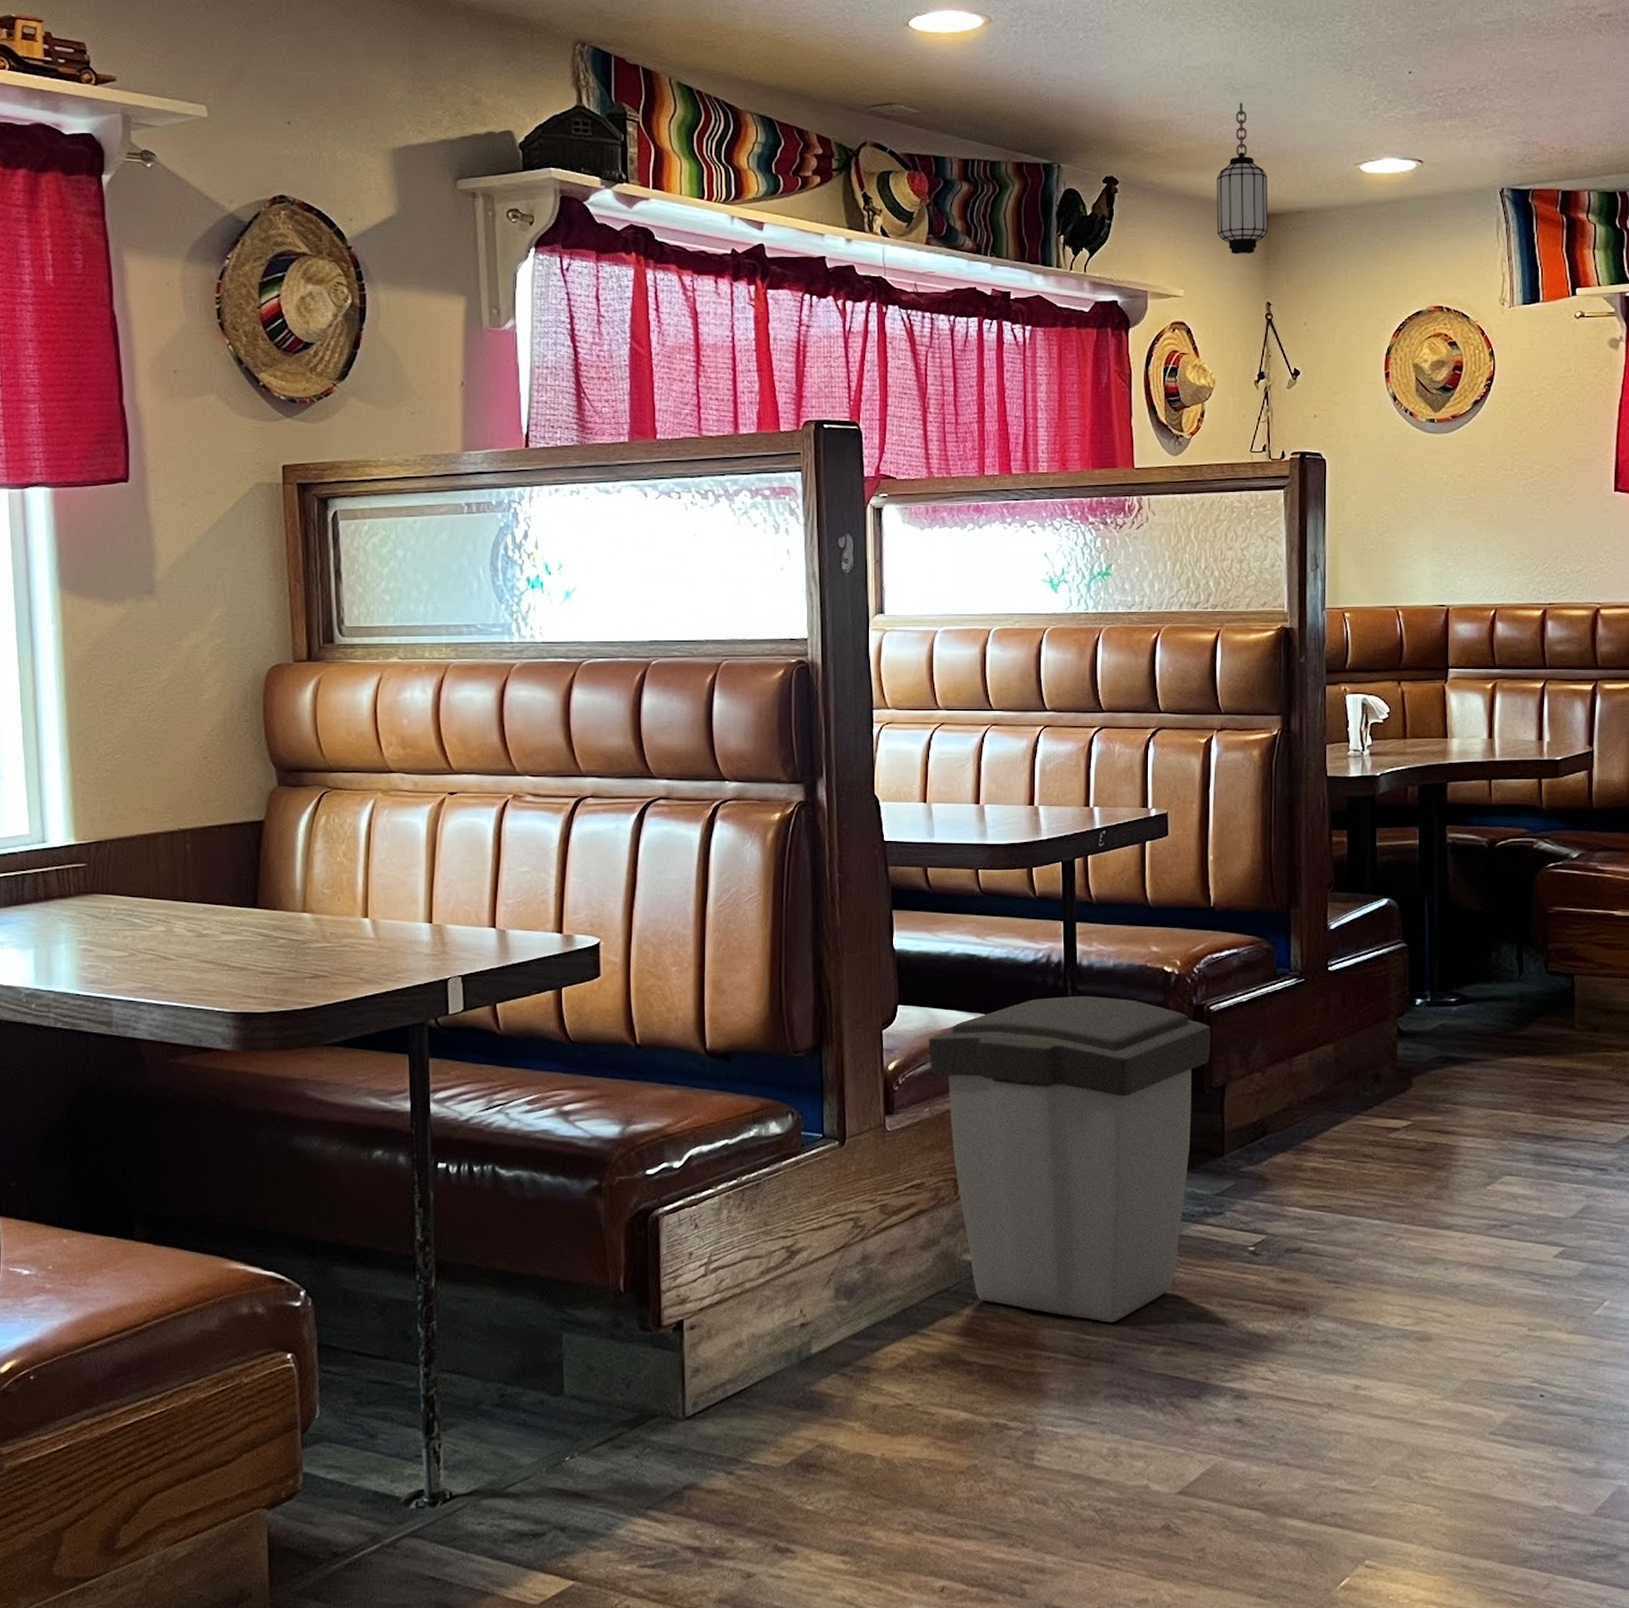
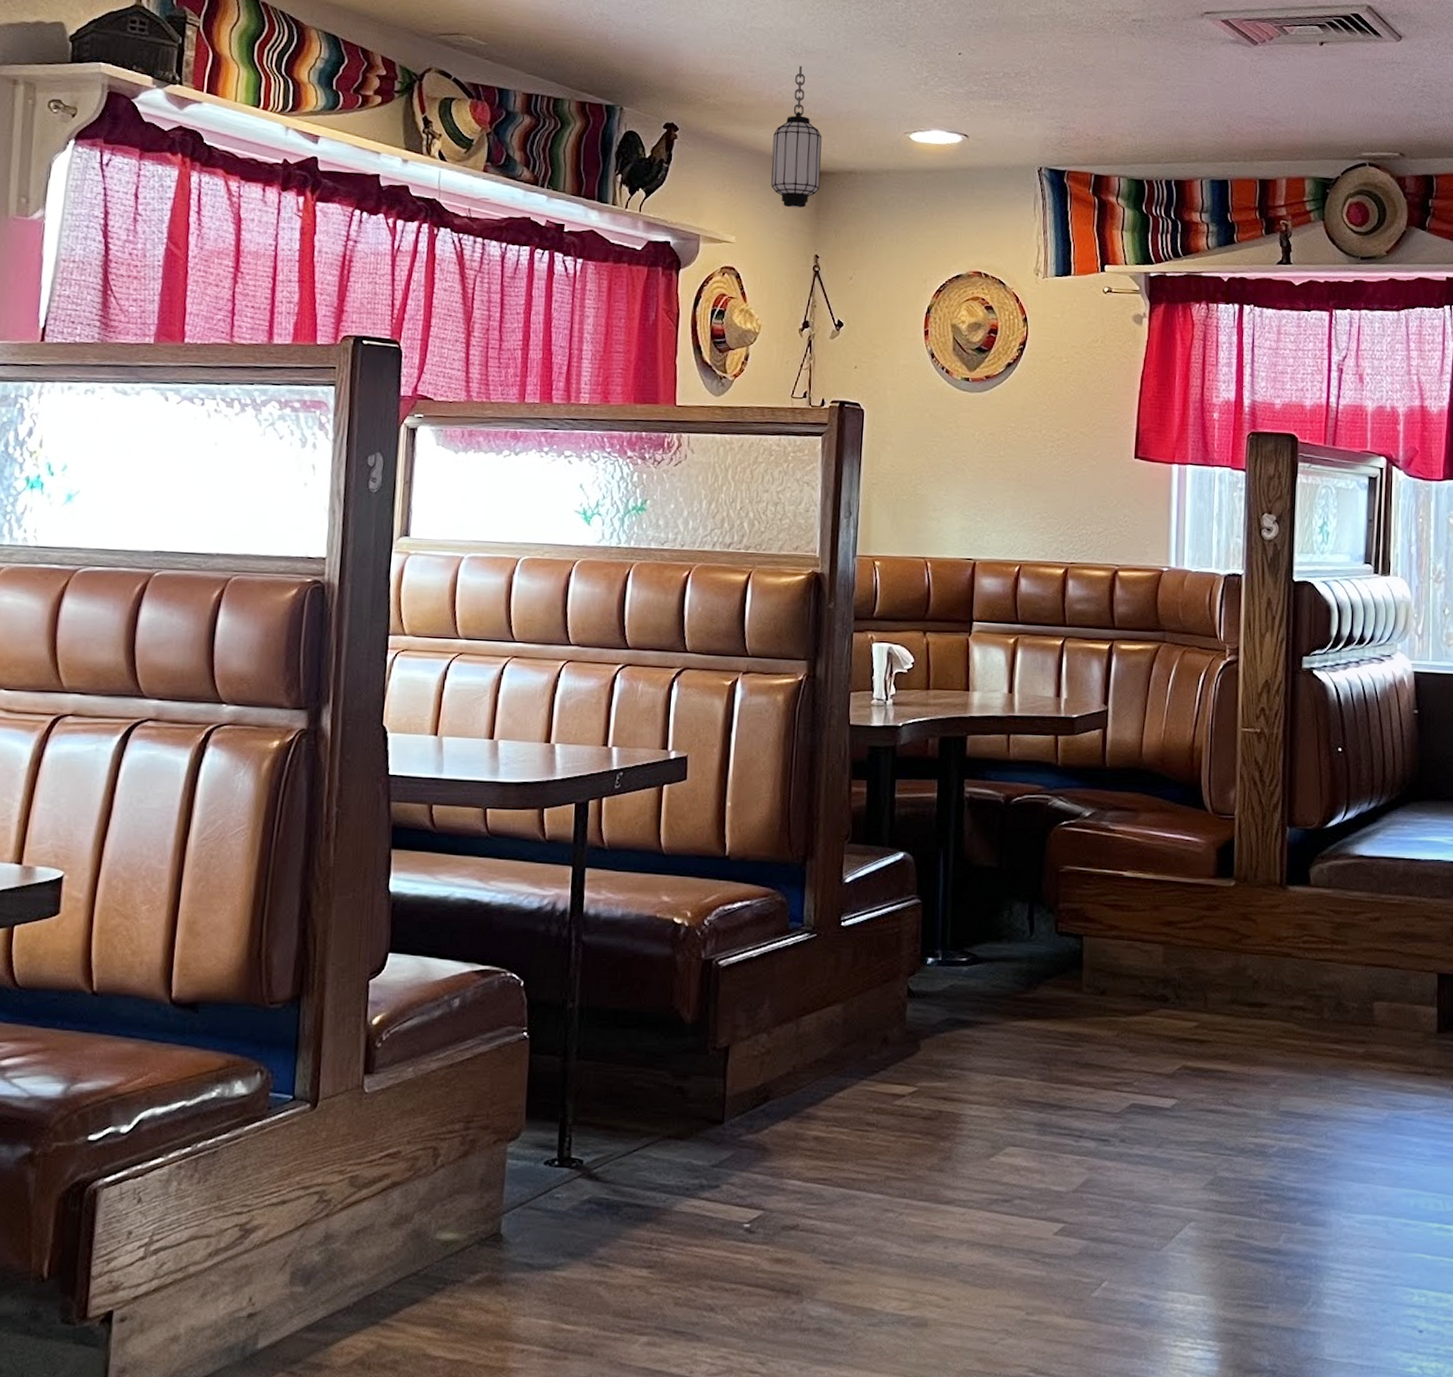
trash can: present [929,995,1211,1323] -> none [418,947,719,1310]

